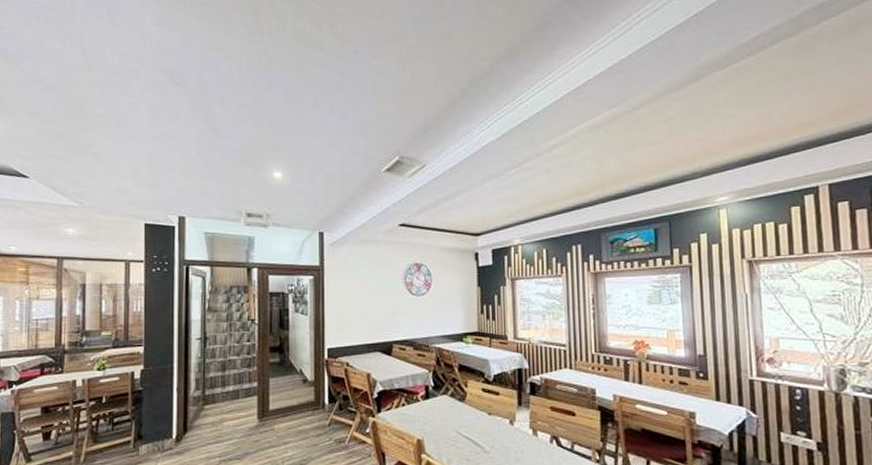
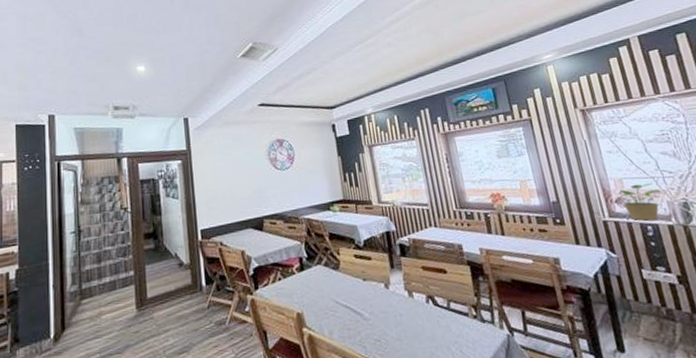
potted plant: none [769,345,821,385] -> present [617,182,664,222]

